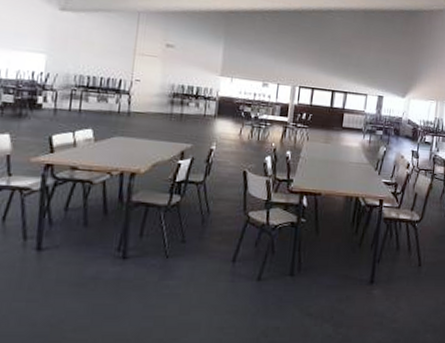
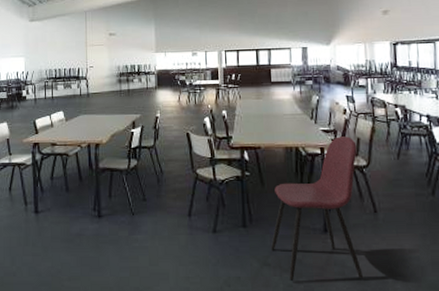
dining chair: none [316,190,414,332] -> present [271,136,364,282]

